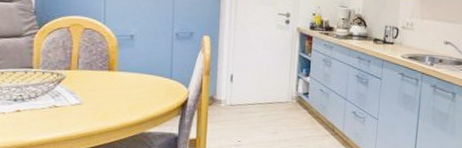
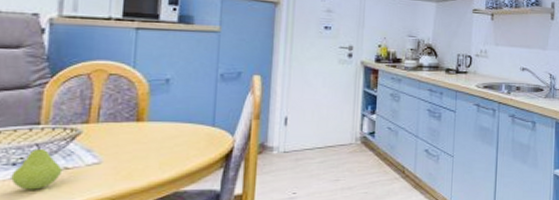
fruit: none [14,84,53,123] -> present [11,144,63,190]

